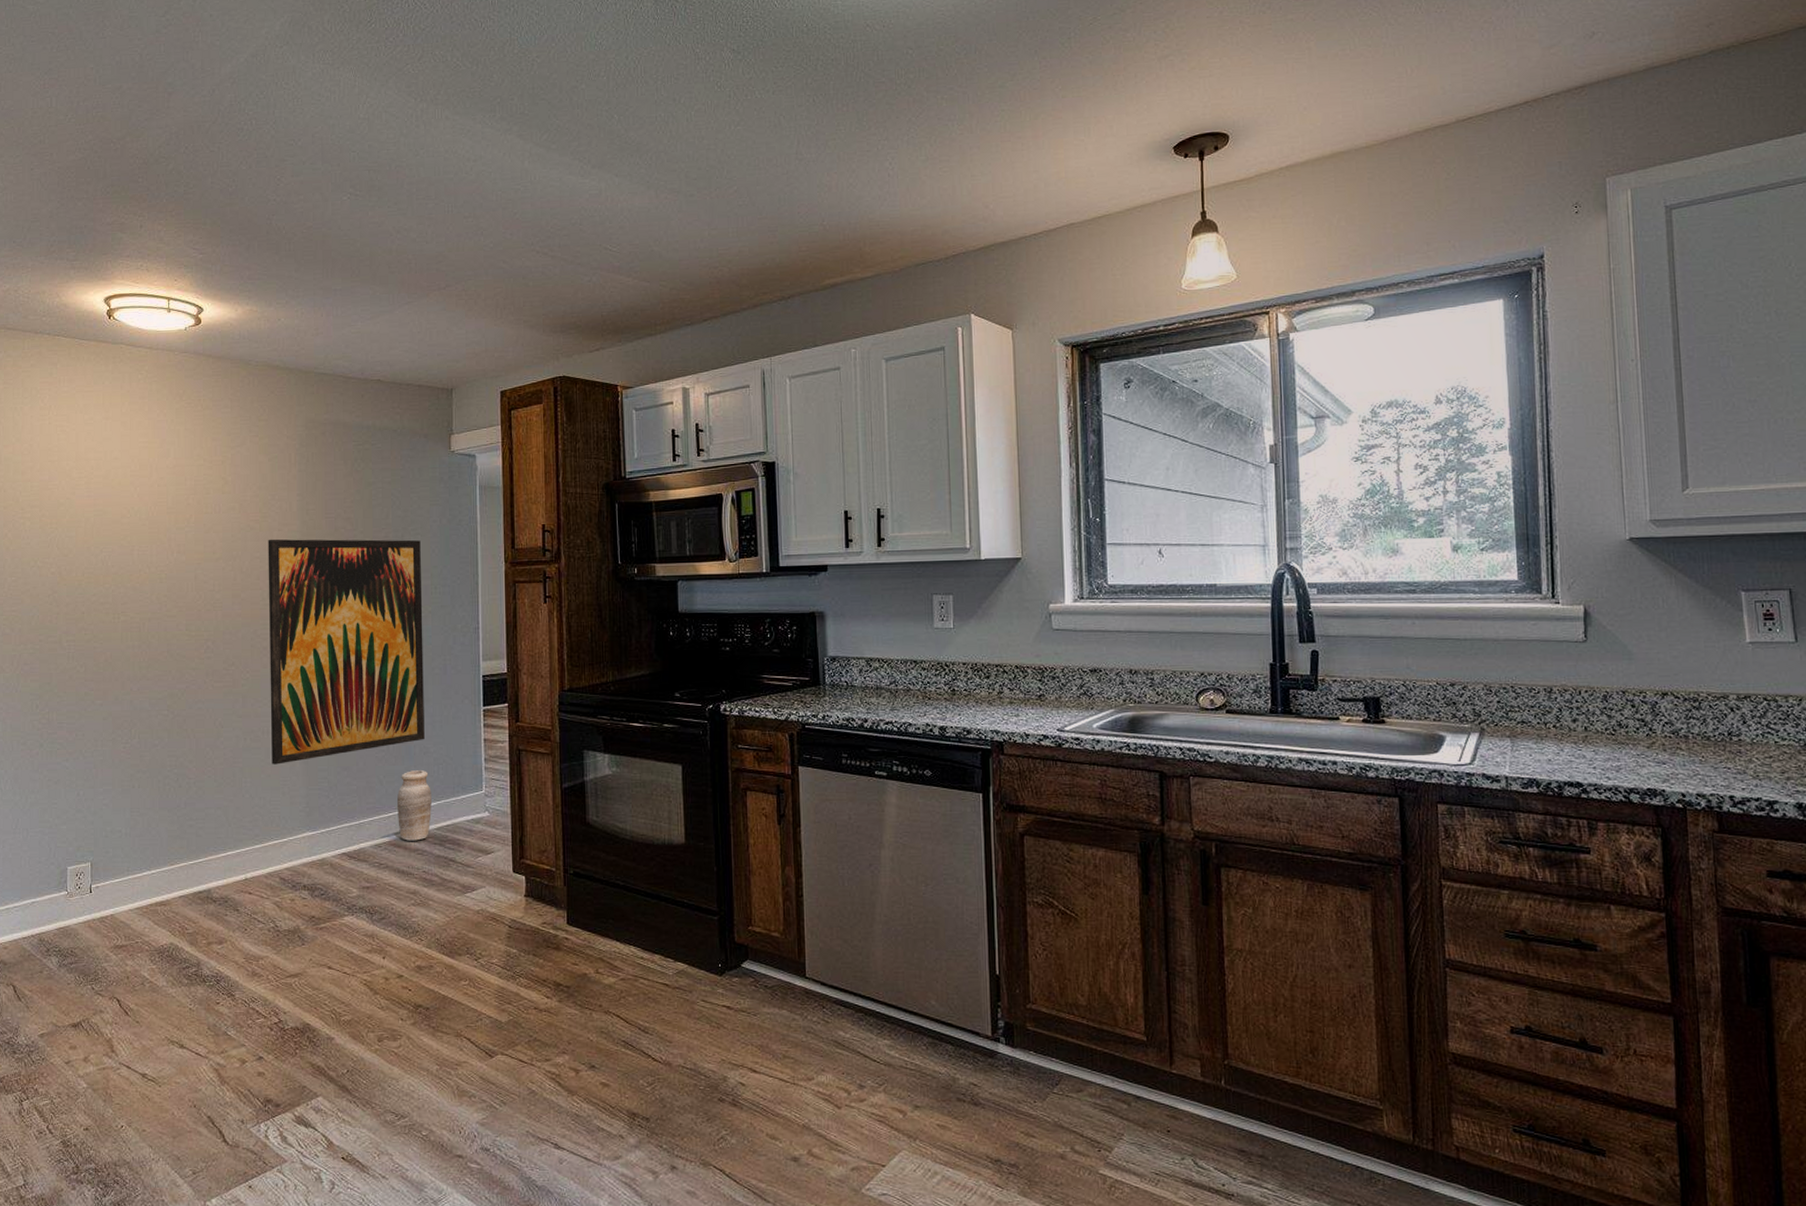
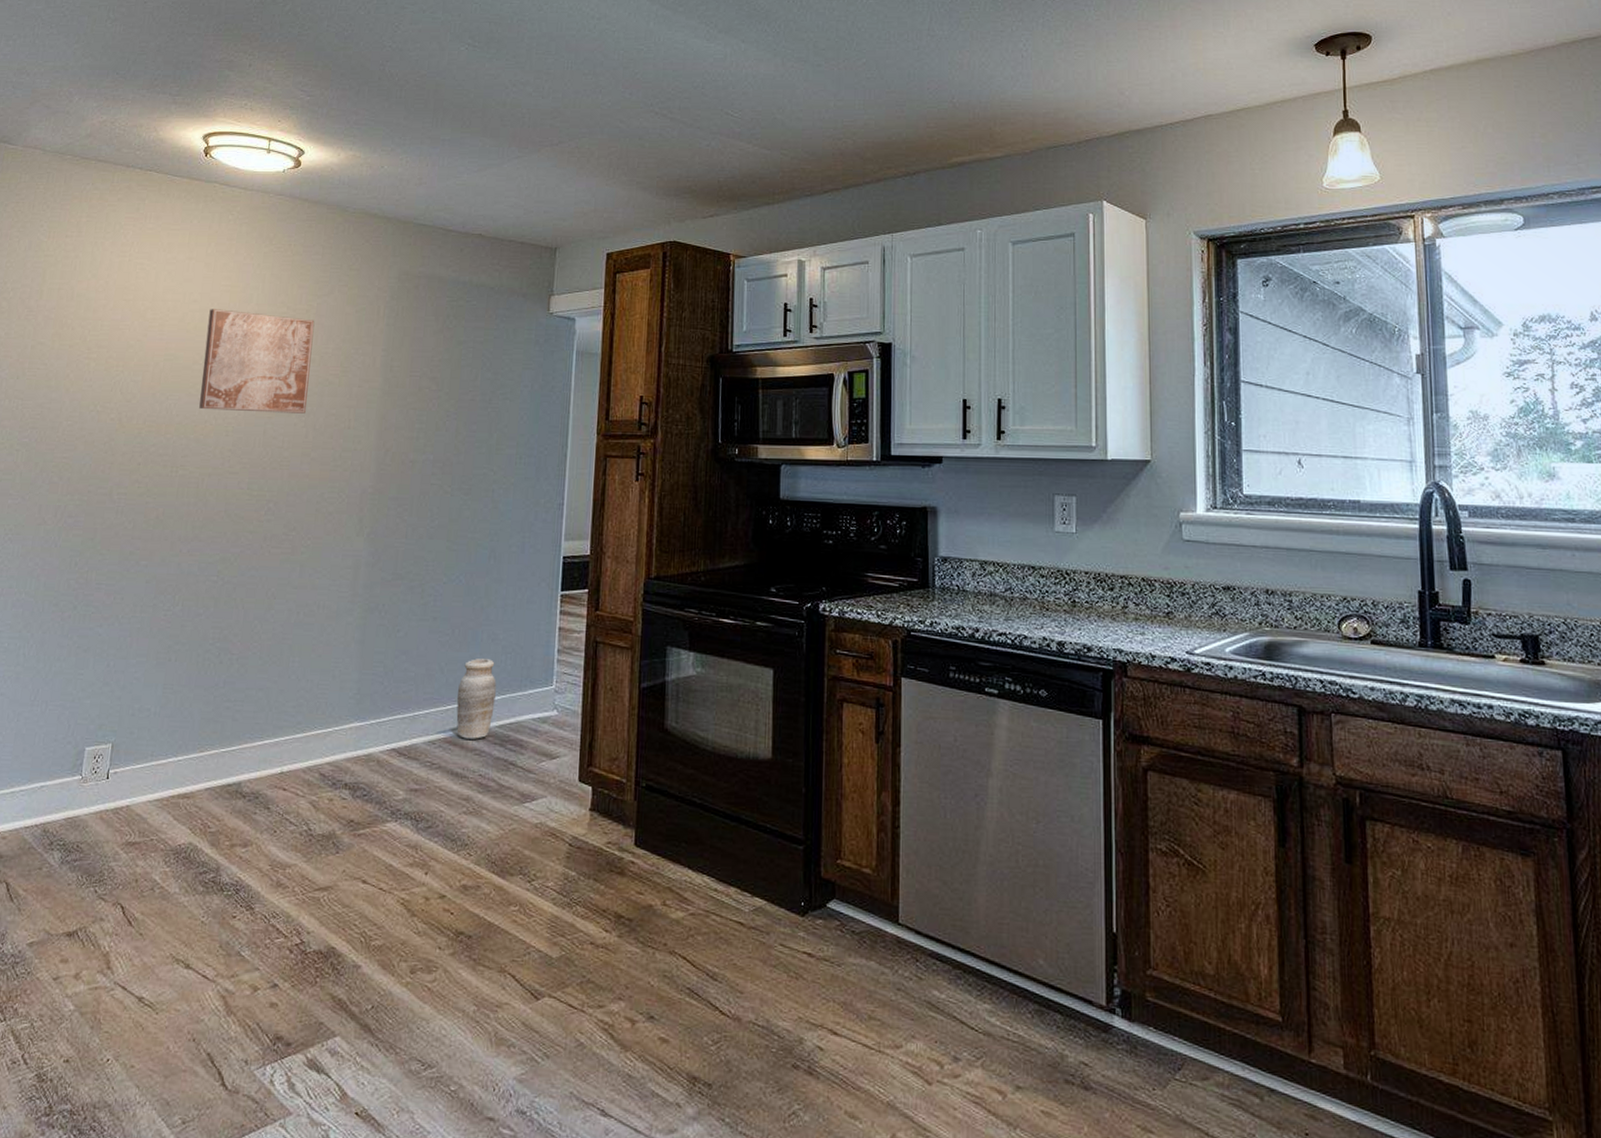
wall art: none [131,465,232,560] -> present [199,309,315,414]
wall art: present [268,539,425,765] -> none [324,395,509,644]

